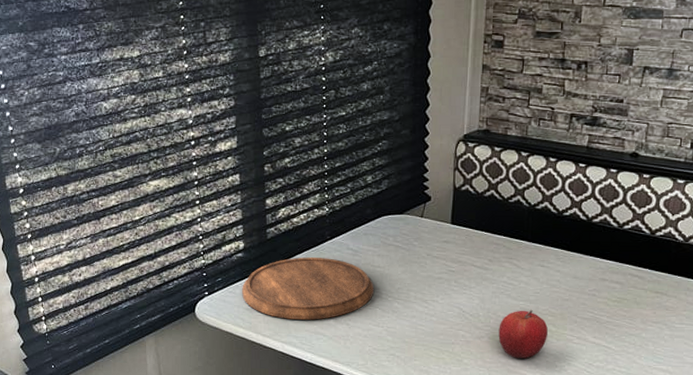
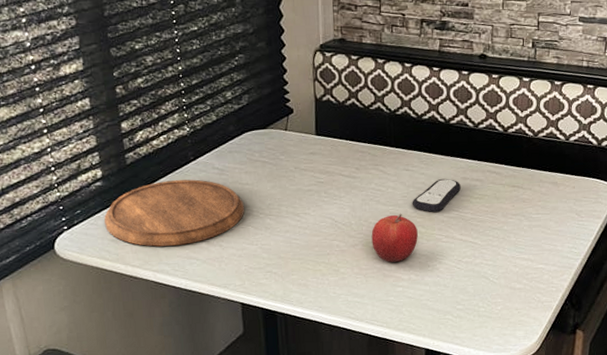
remote control: none [544,277,598,312] -> present [412,178,461,213]

